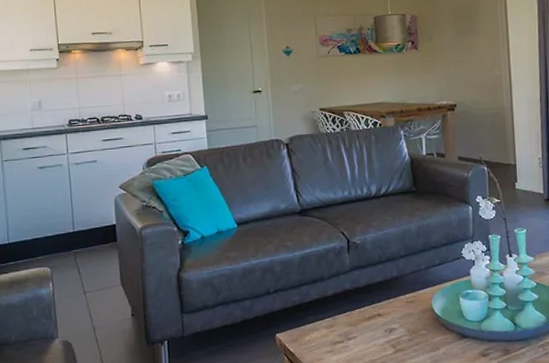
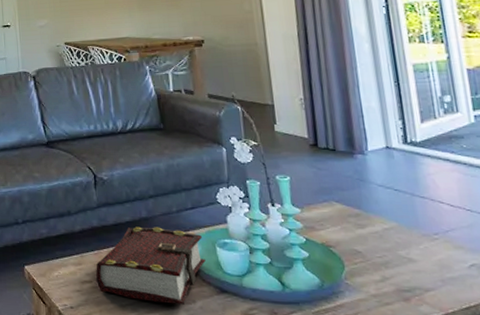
book: none [347,284,450,354] -> present [96,226,206,305]

